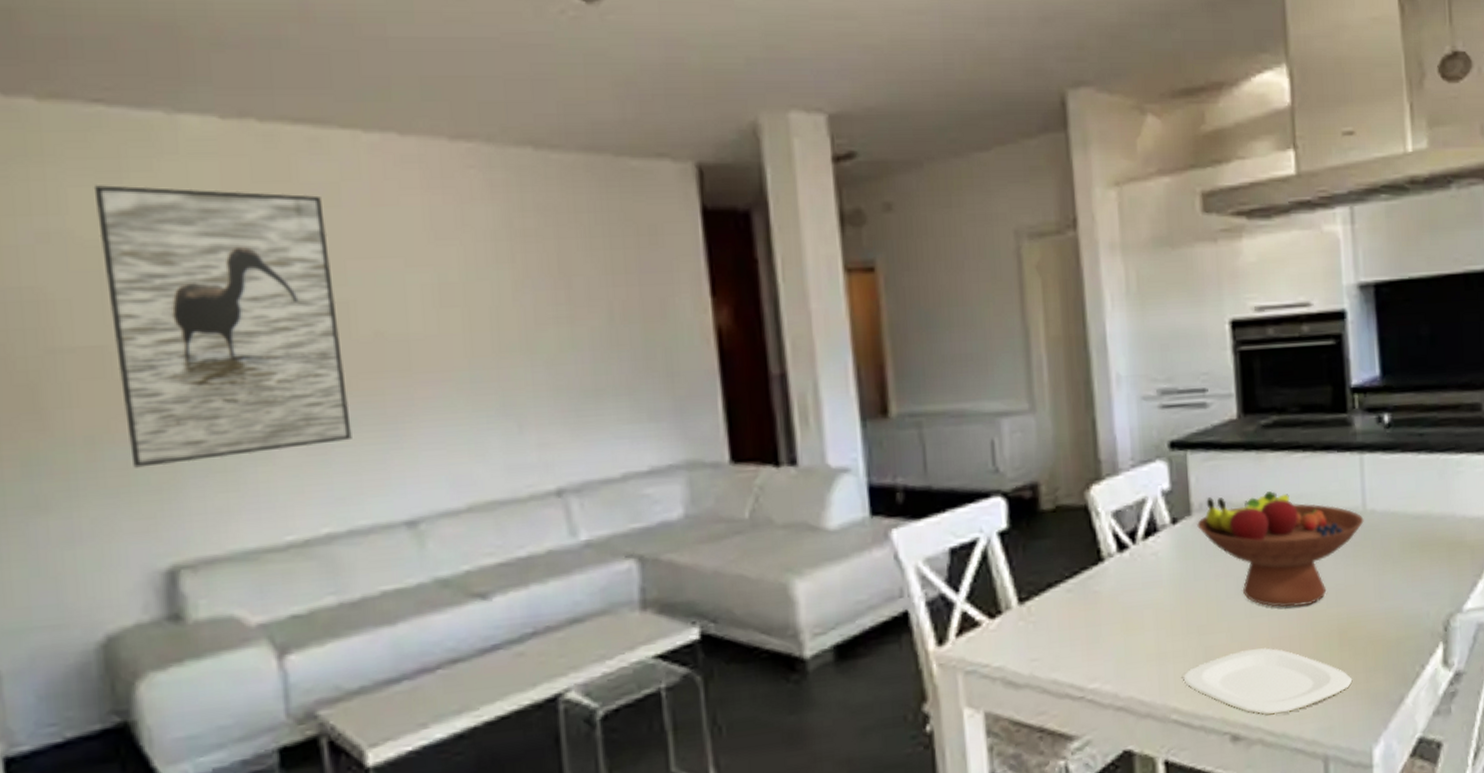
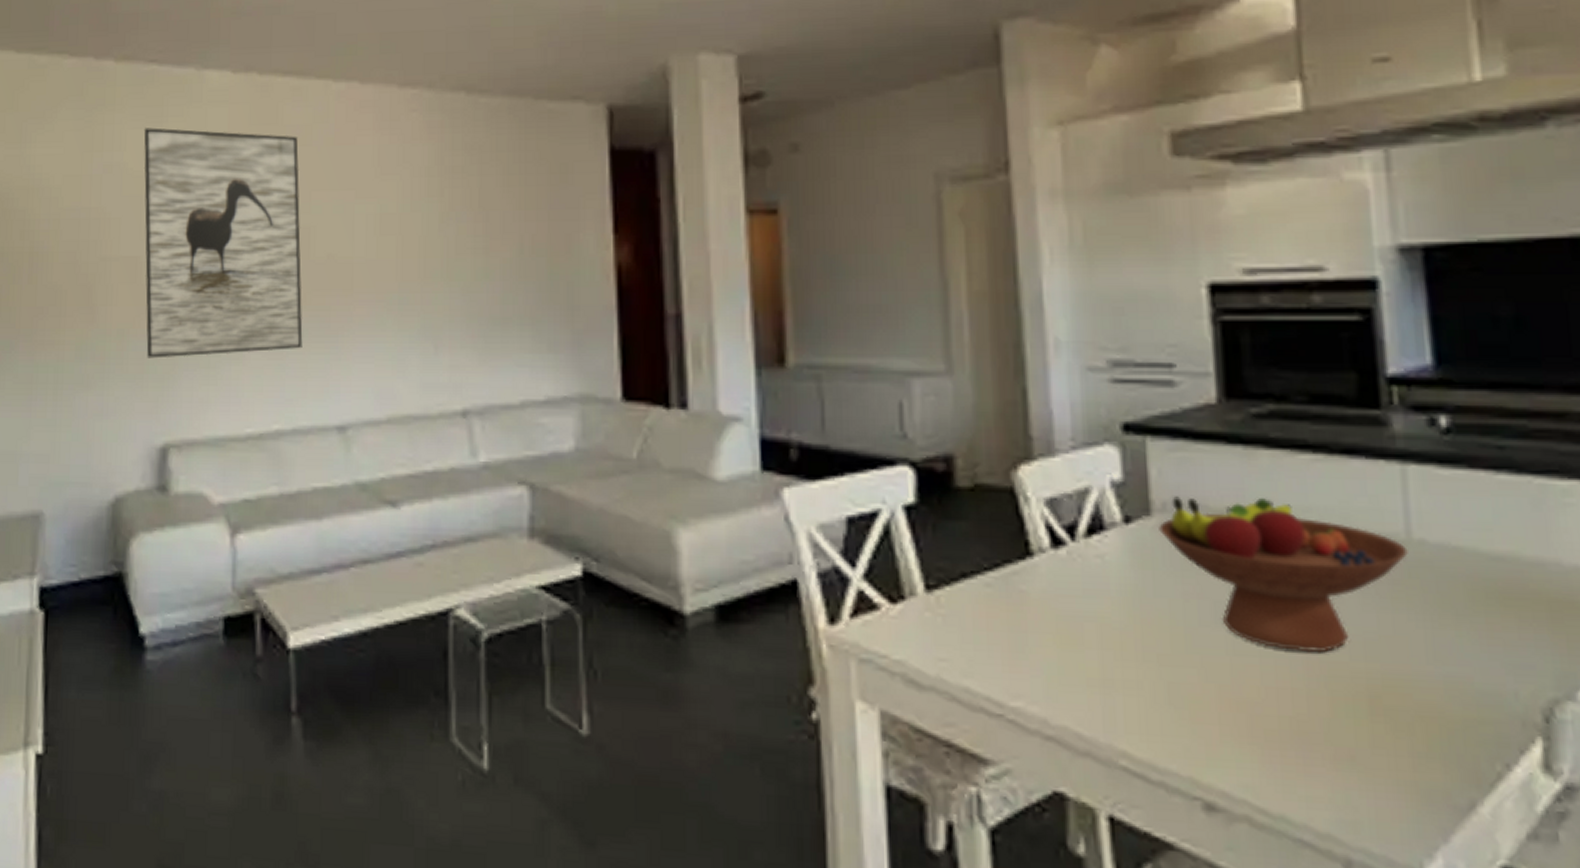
plate: present [1183,648,1353,716] -> none [1136,696,1391,789]

